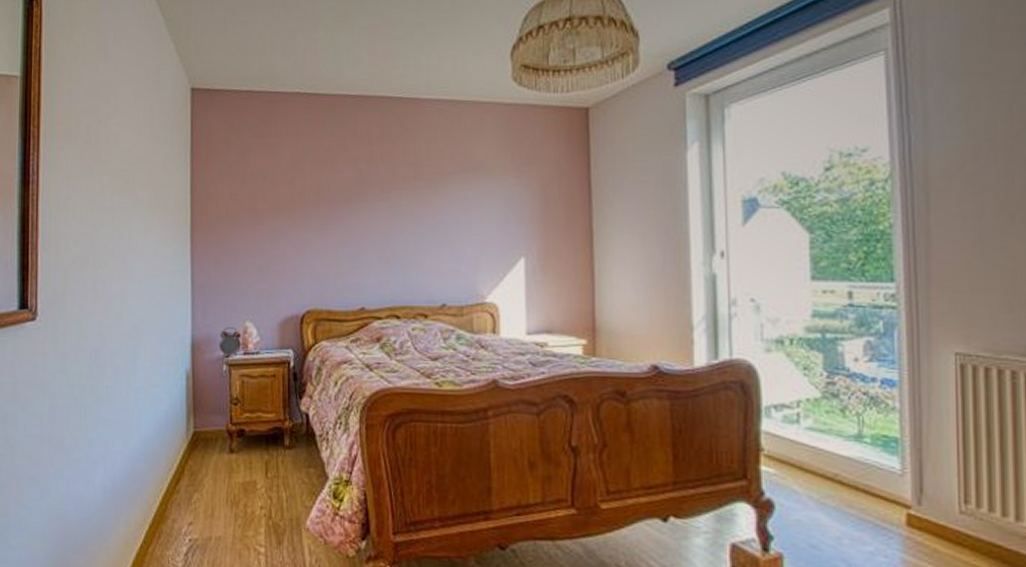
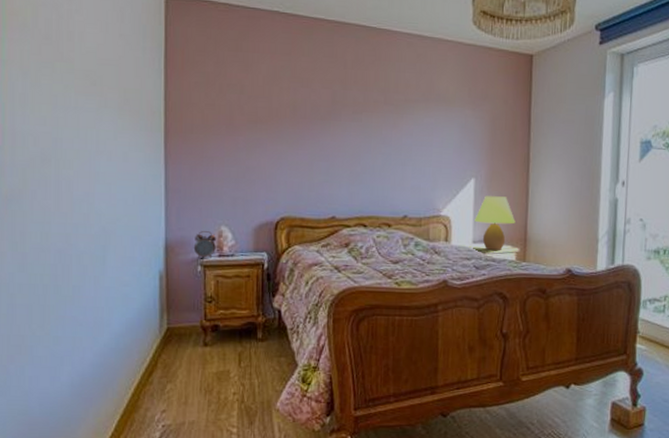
table lamp: none [527,277,579,344] -> present [474,196,516,251]

